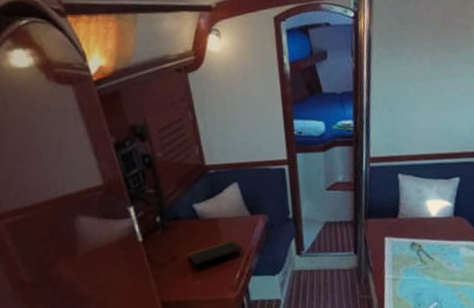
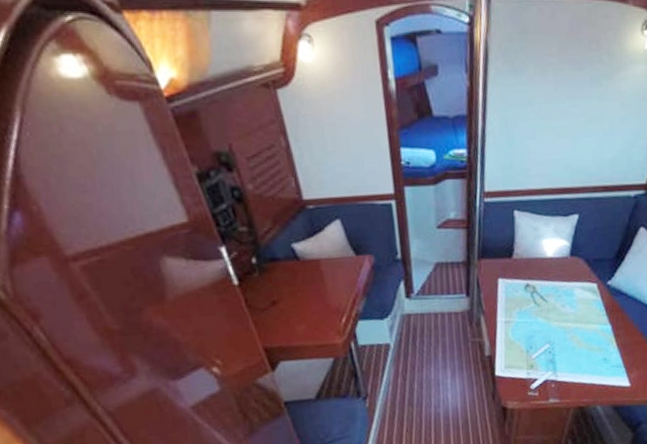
notepad: present [188,239,244,265] -> none [289,282,350,310]

